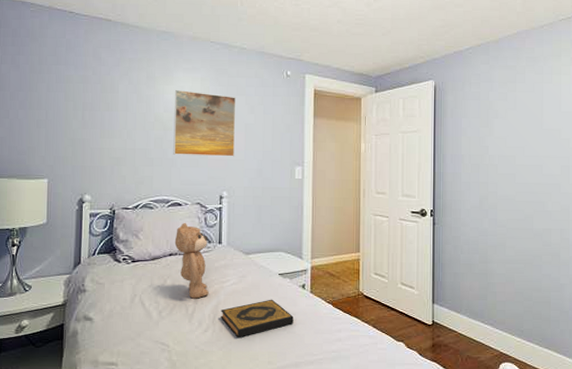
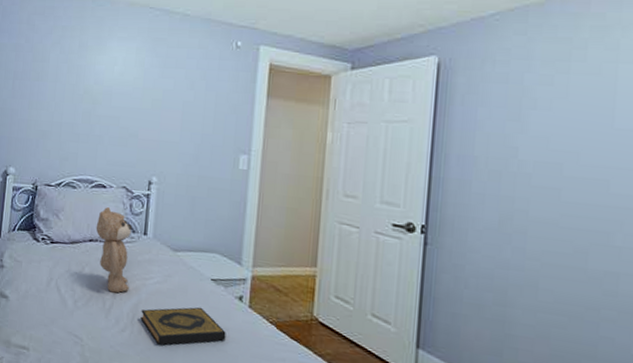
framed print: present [173,90,236,157] -> none [101,61,175,138]

